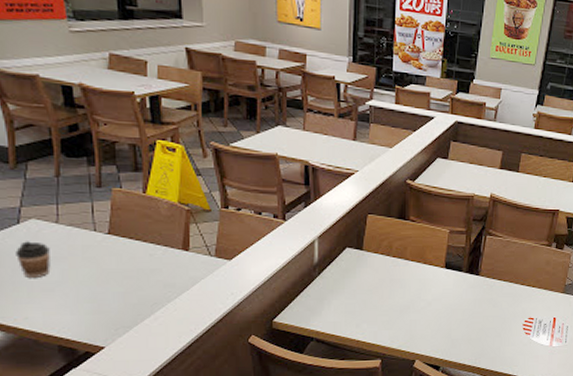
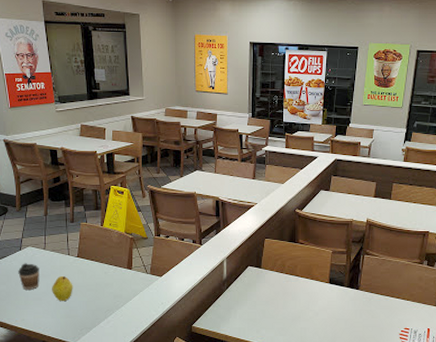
fruit: none [70,258,103,293] -> present [52,275,73,302]

